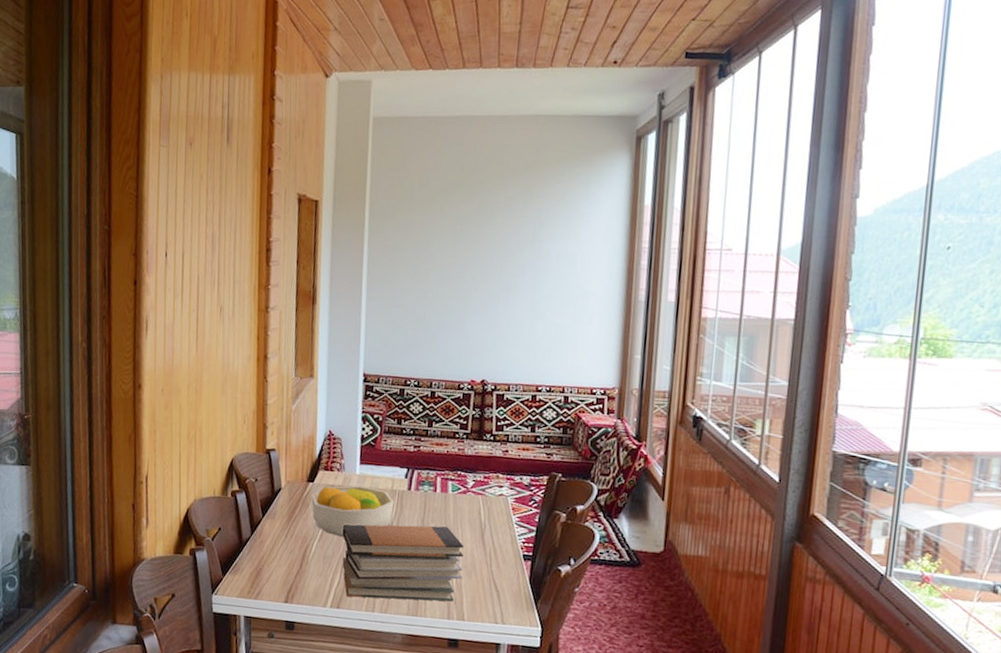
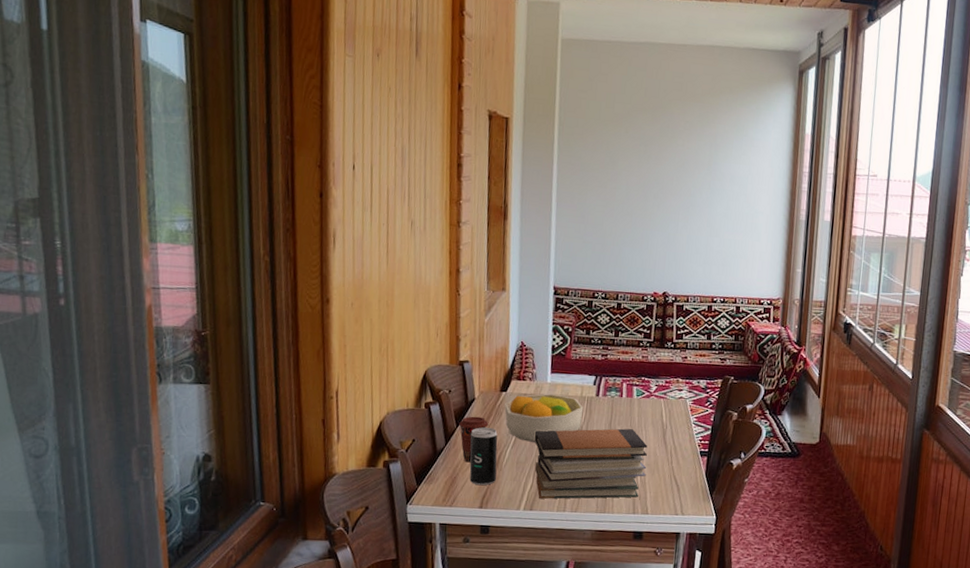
coffee cup: none [265,506,295,555] -> present [459,416,489,463]
beverage can: none [275,518,304,580] -> present [469,427,498,486]

